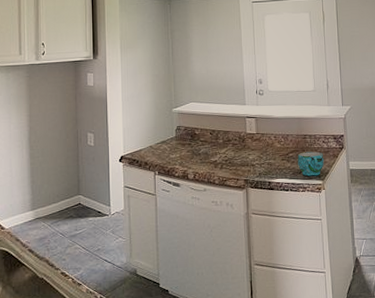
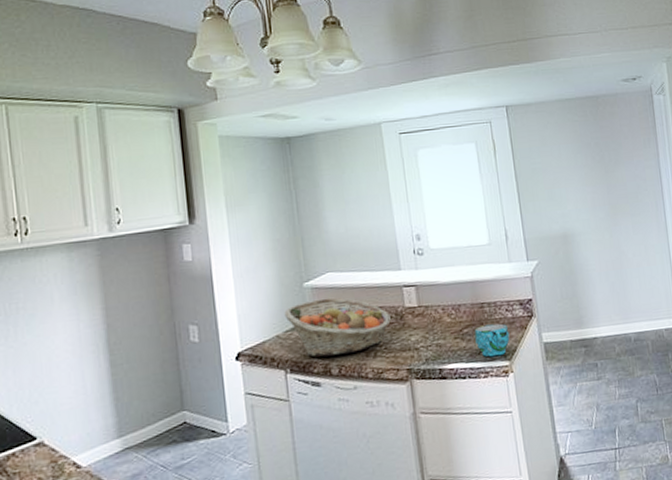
fruit basket: none [157,121,236,165] -> present [284,297,392,357]

